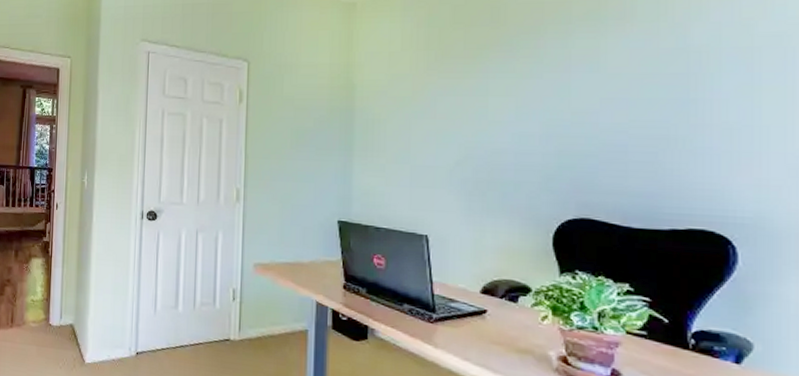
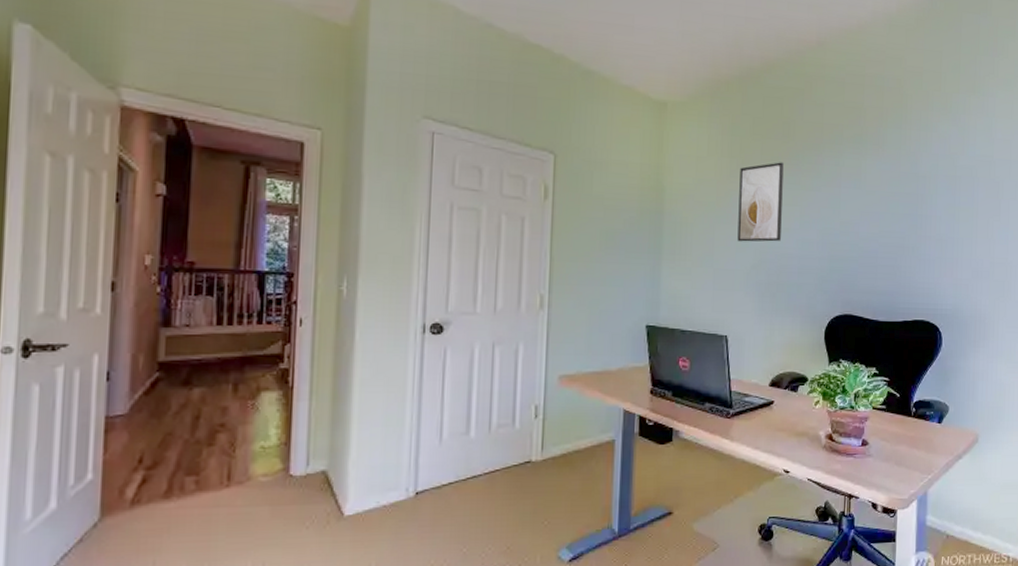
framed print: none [438,50,493,137] -> present [737,162,784,242]

